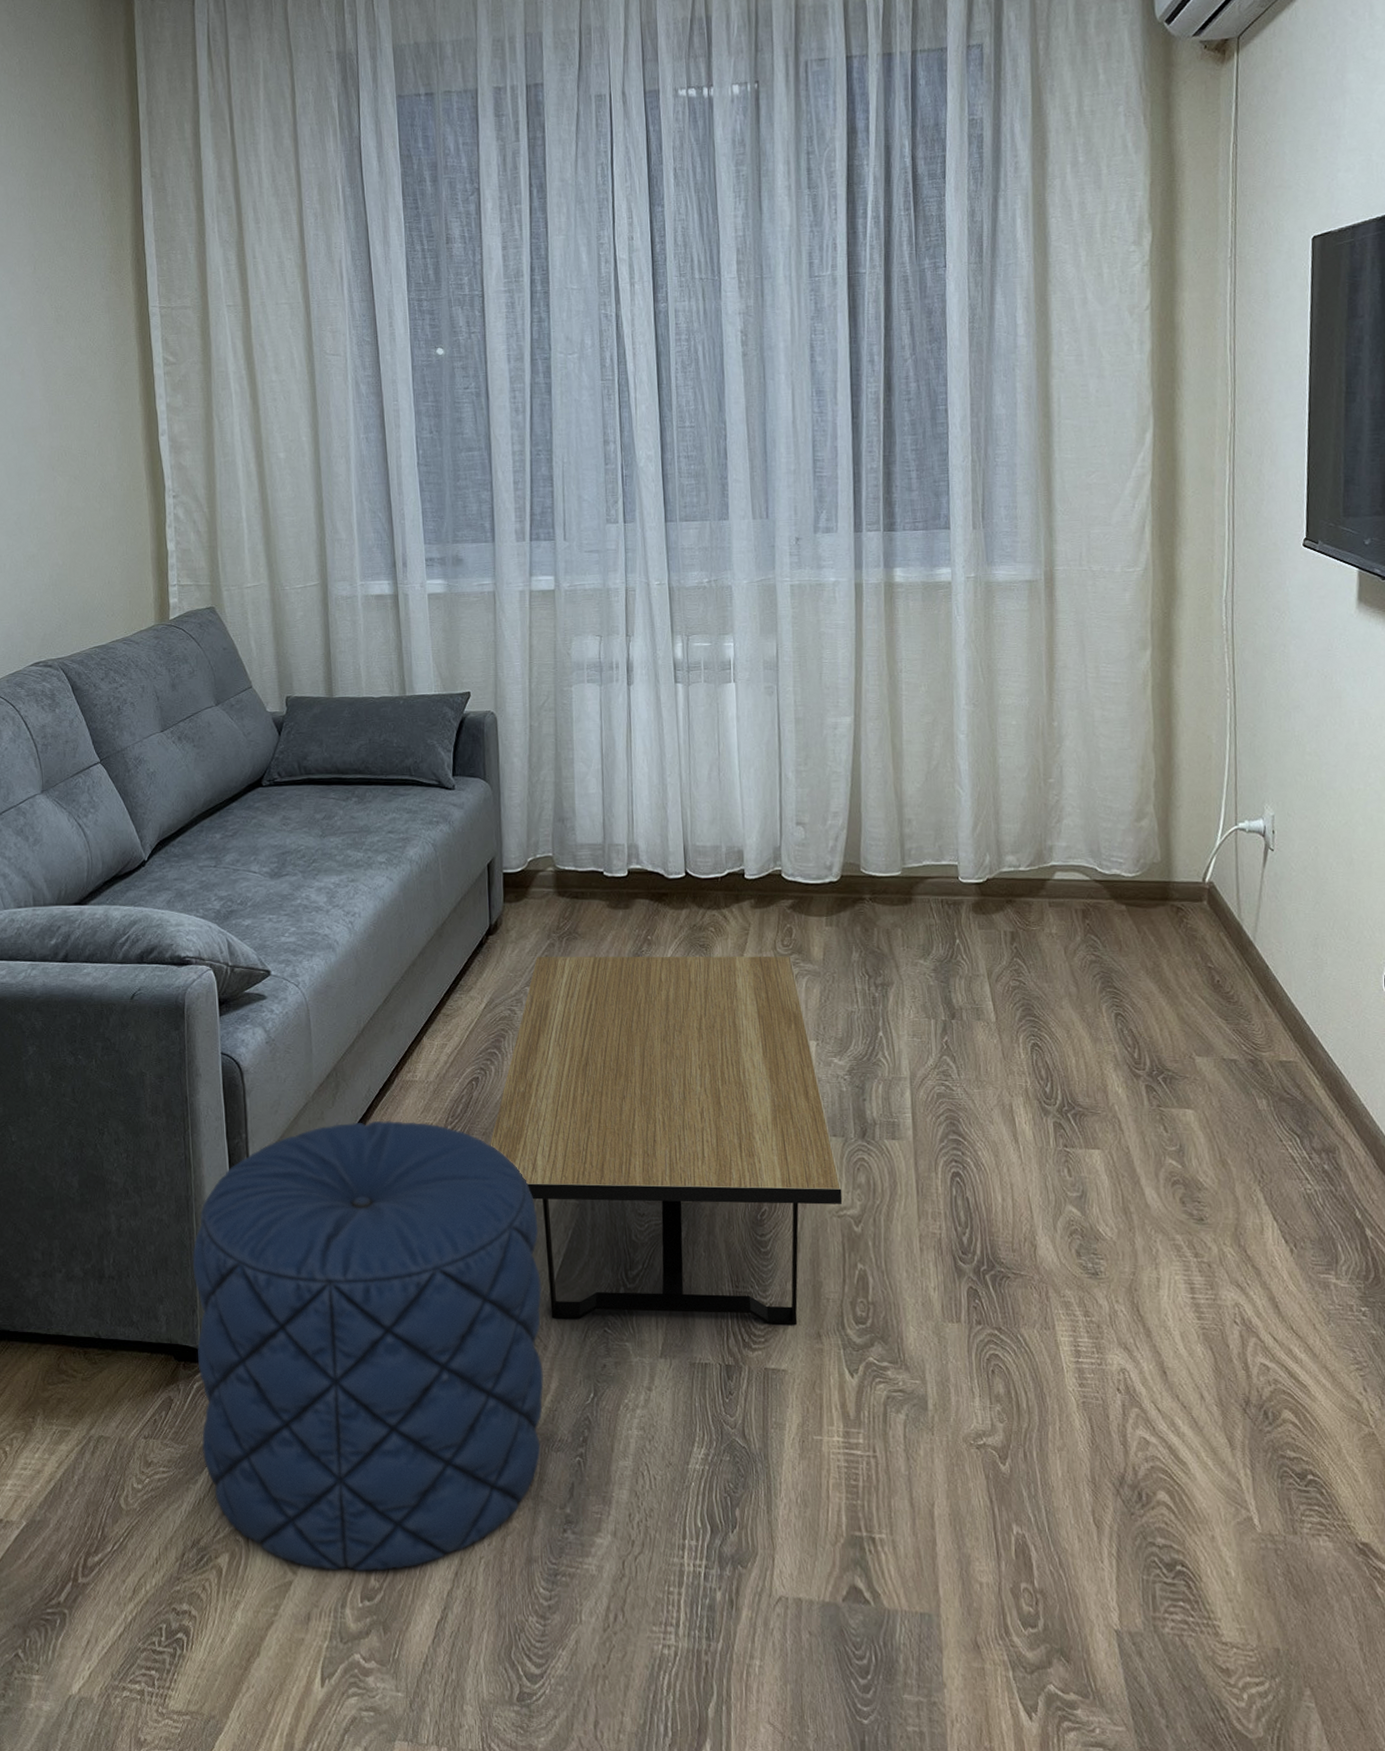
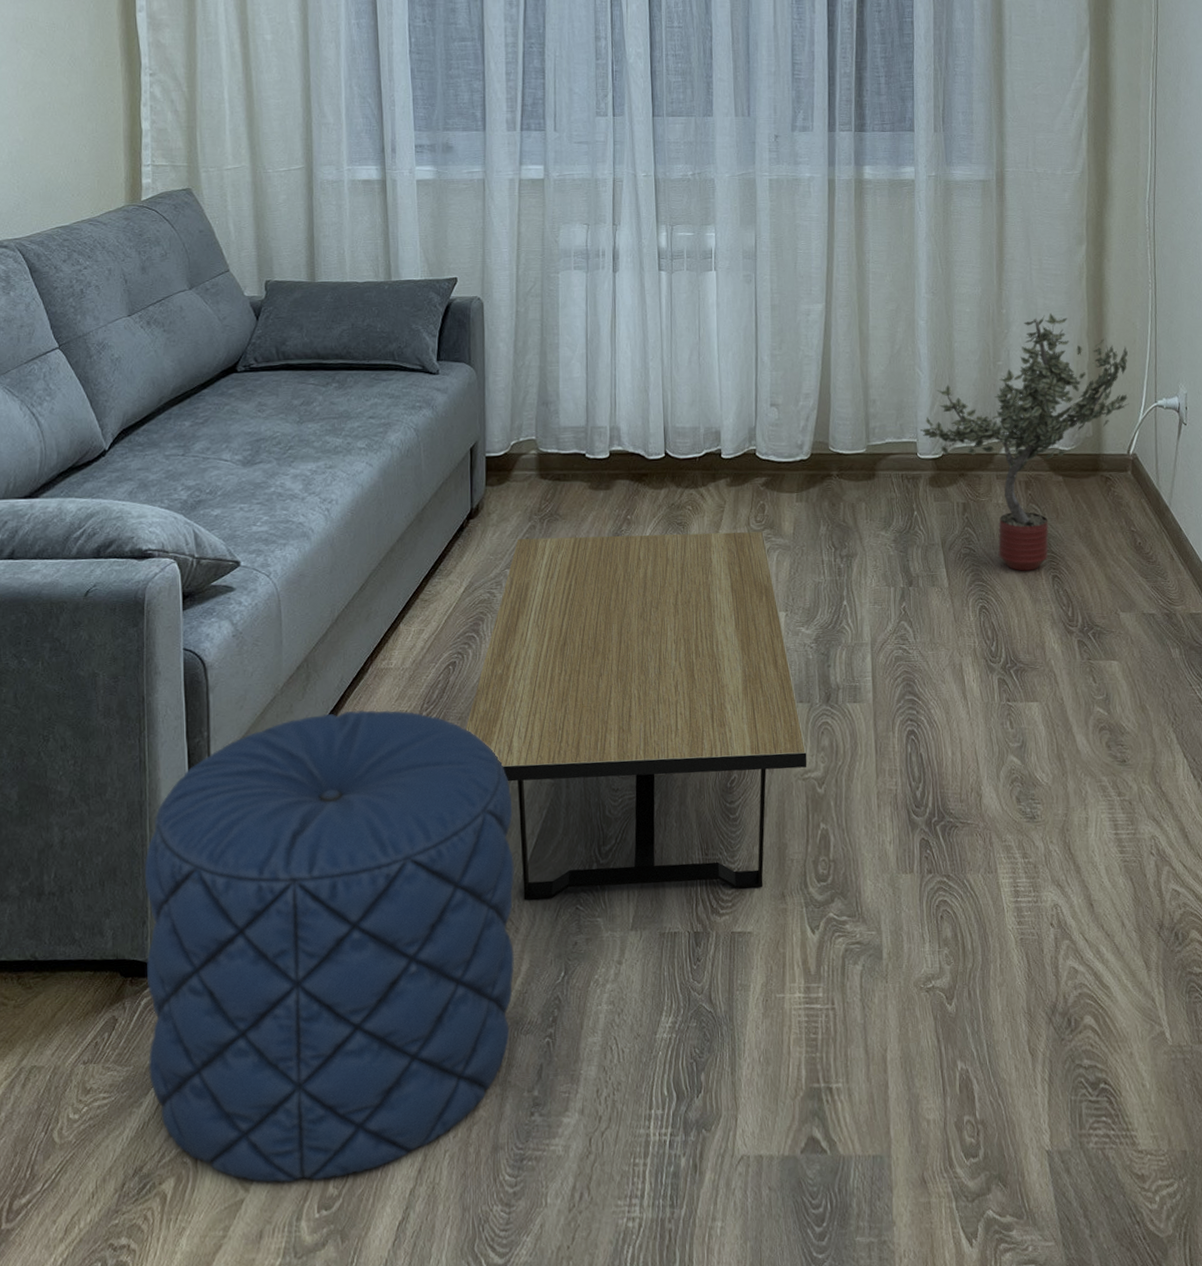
potted tree: none [962,725,1204,1007] -> present [920,312,1129,571]

